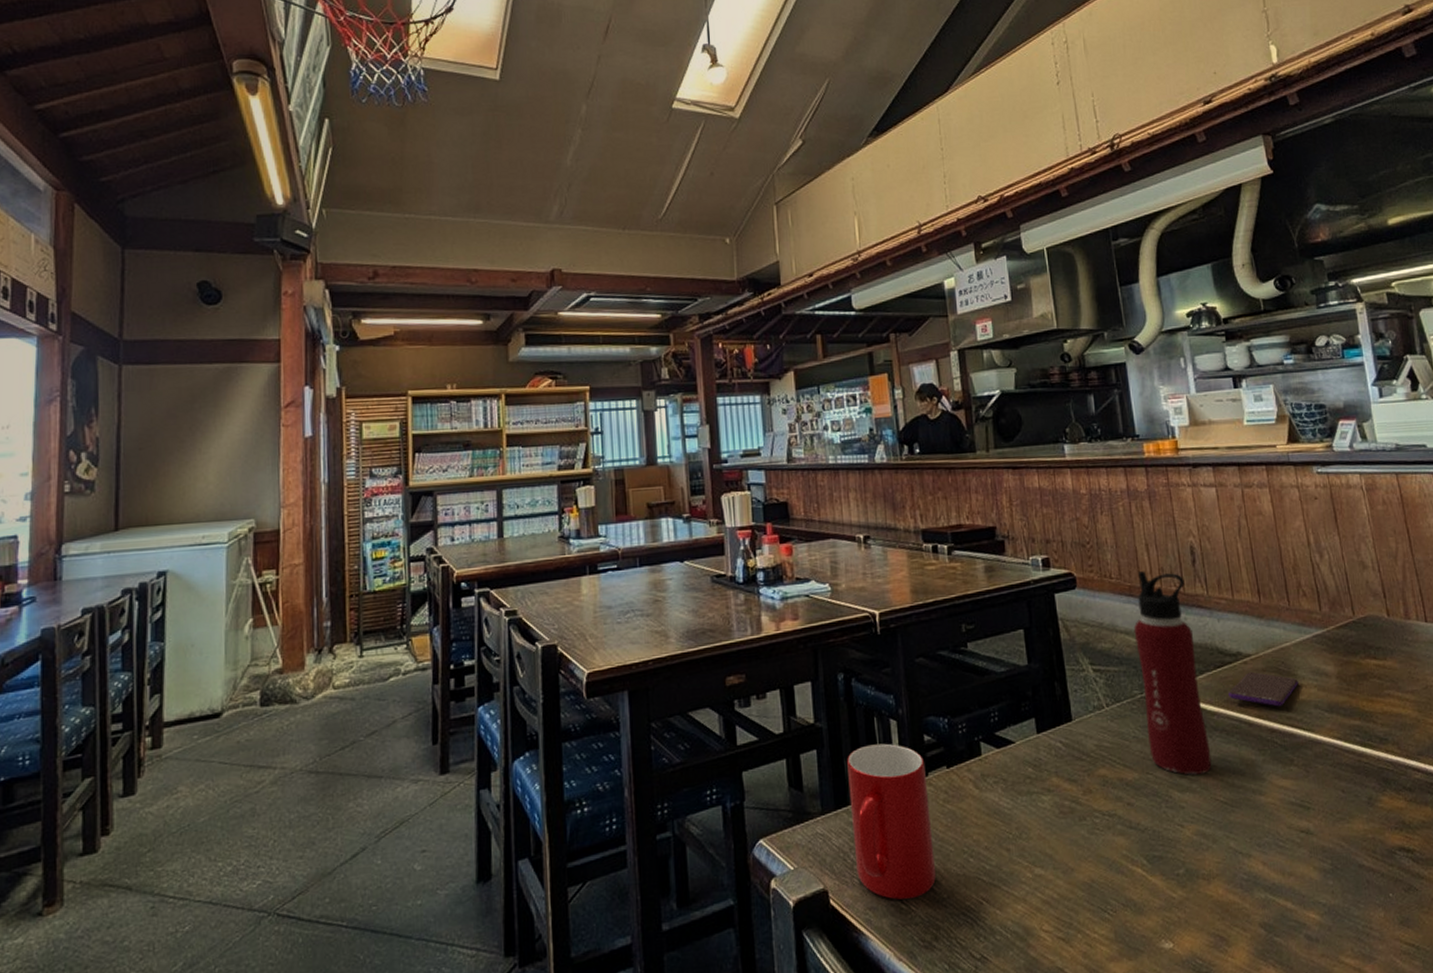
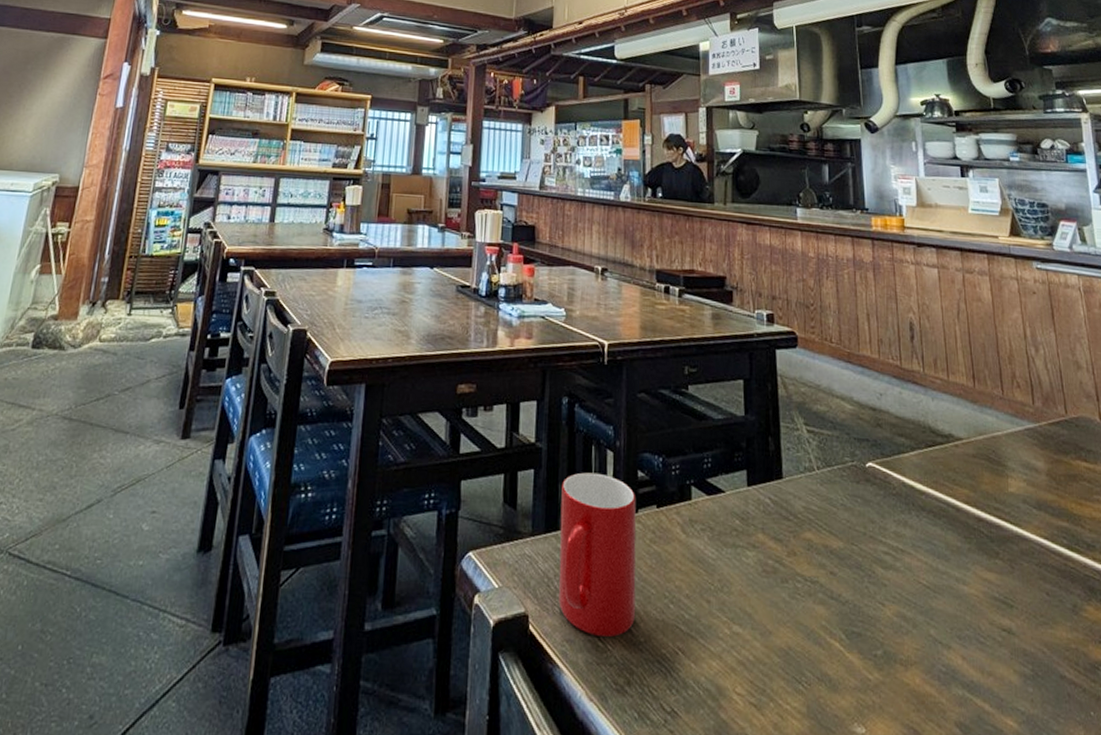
water bottle: present [1133,571,1212,775] -> none [849,340,917,553]
smartphone: present [1229,671,1299,707] -> none [938,455,1008,496]

